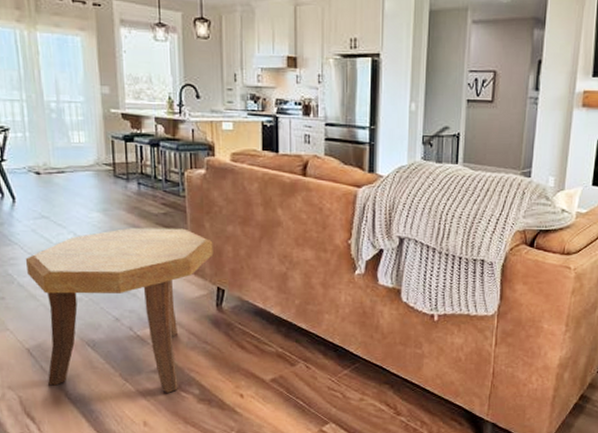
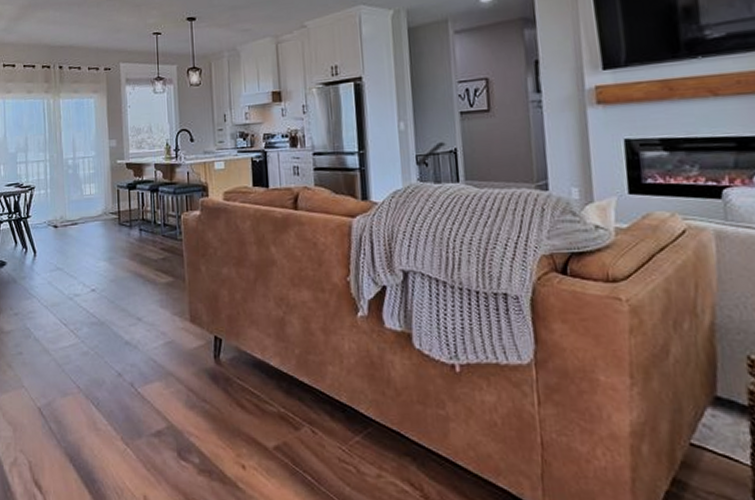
side table: present [25,227,214,393] -> none [41,273,210,461]

